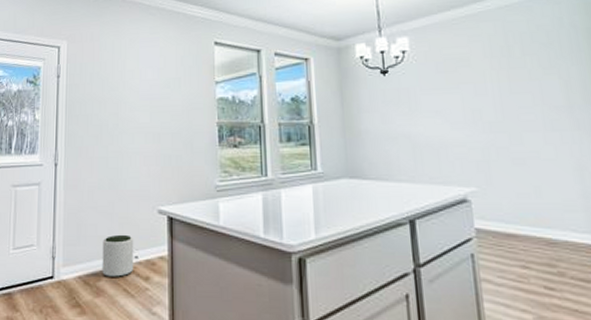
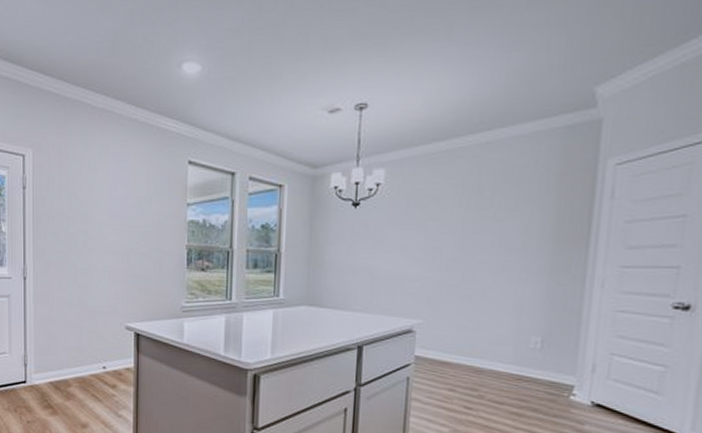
plant pot: present [102,234,134,277] -> none [72,346,102,384]

